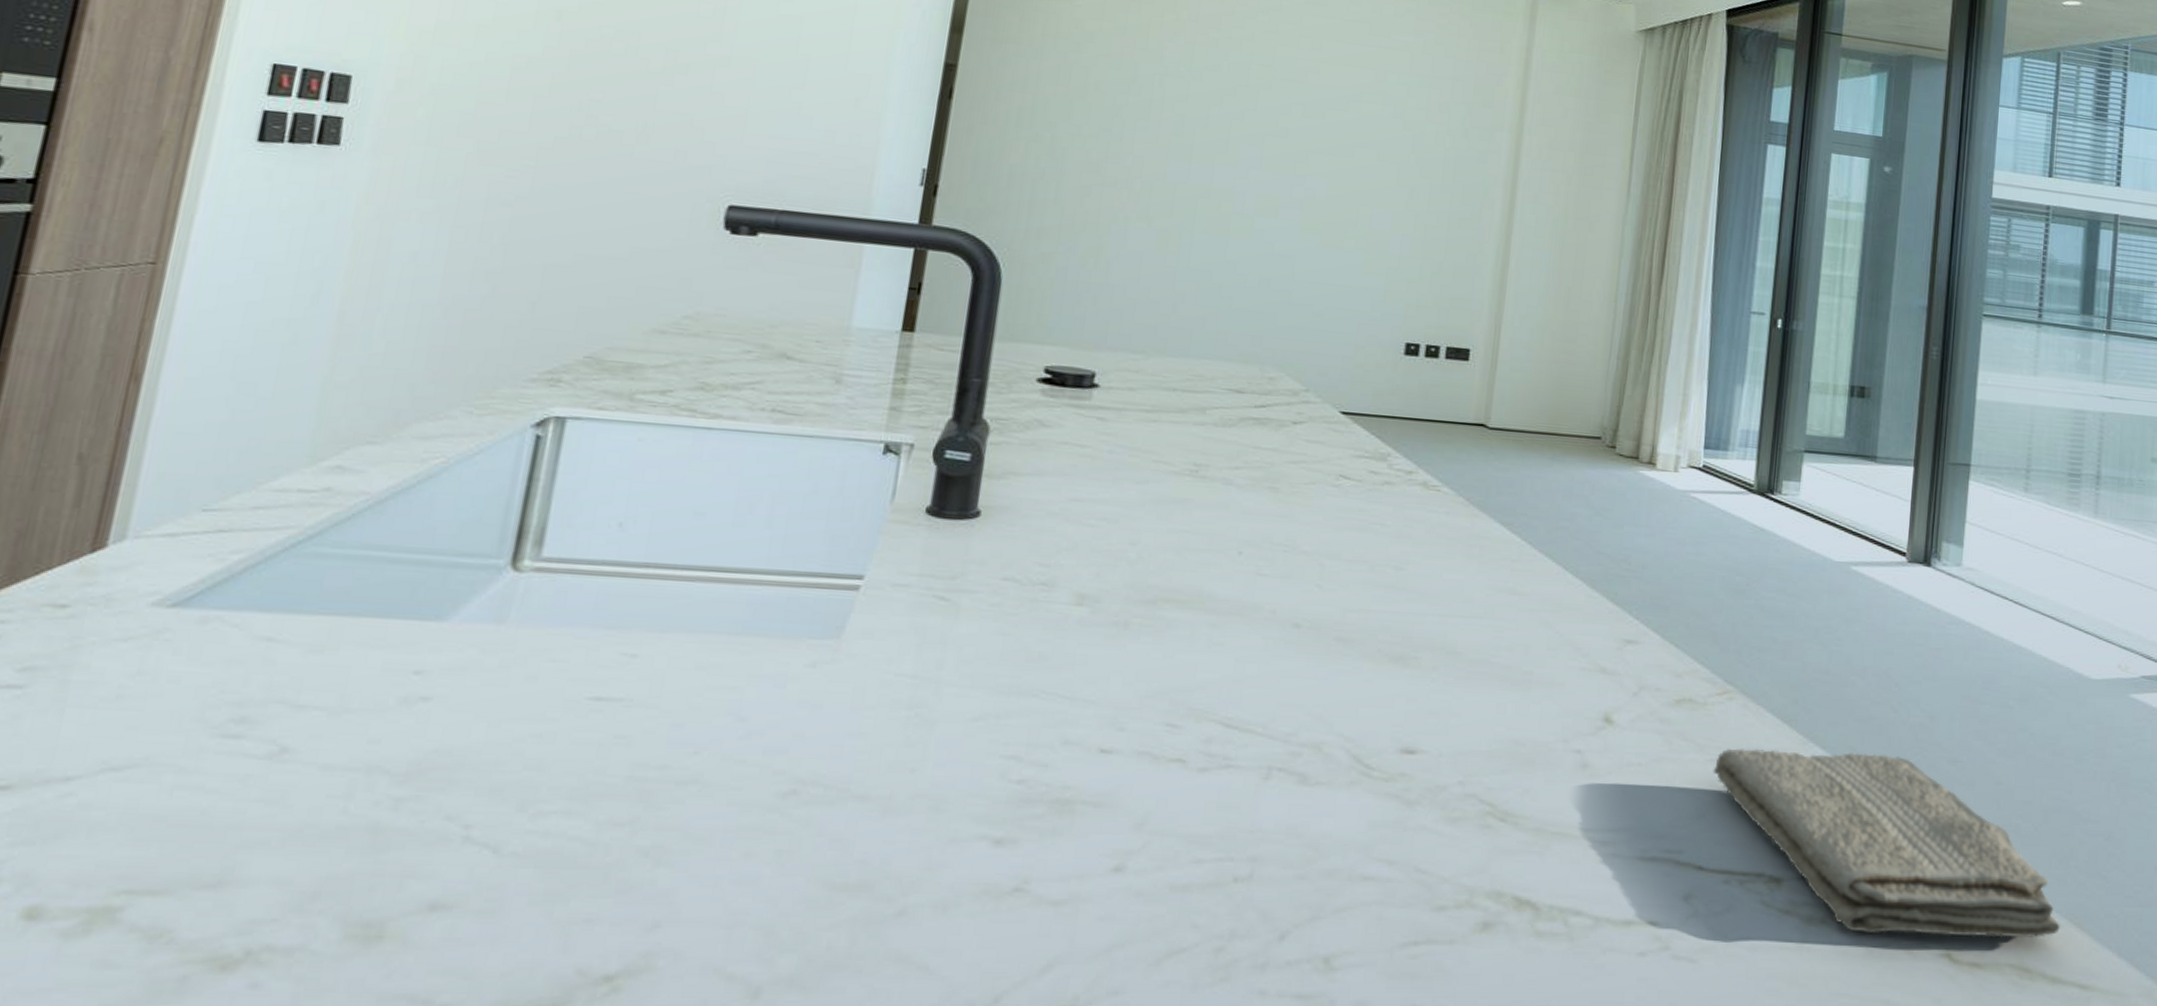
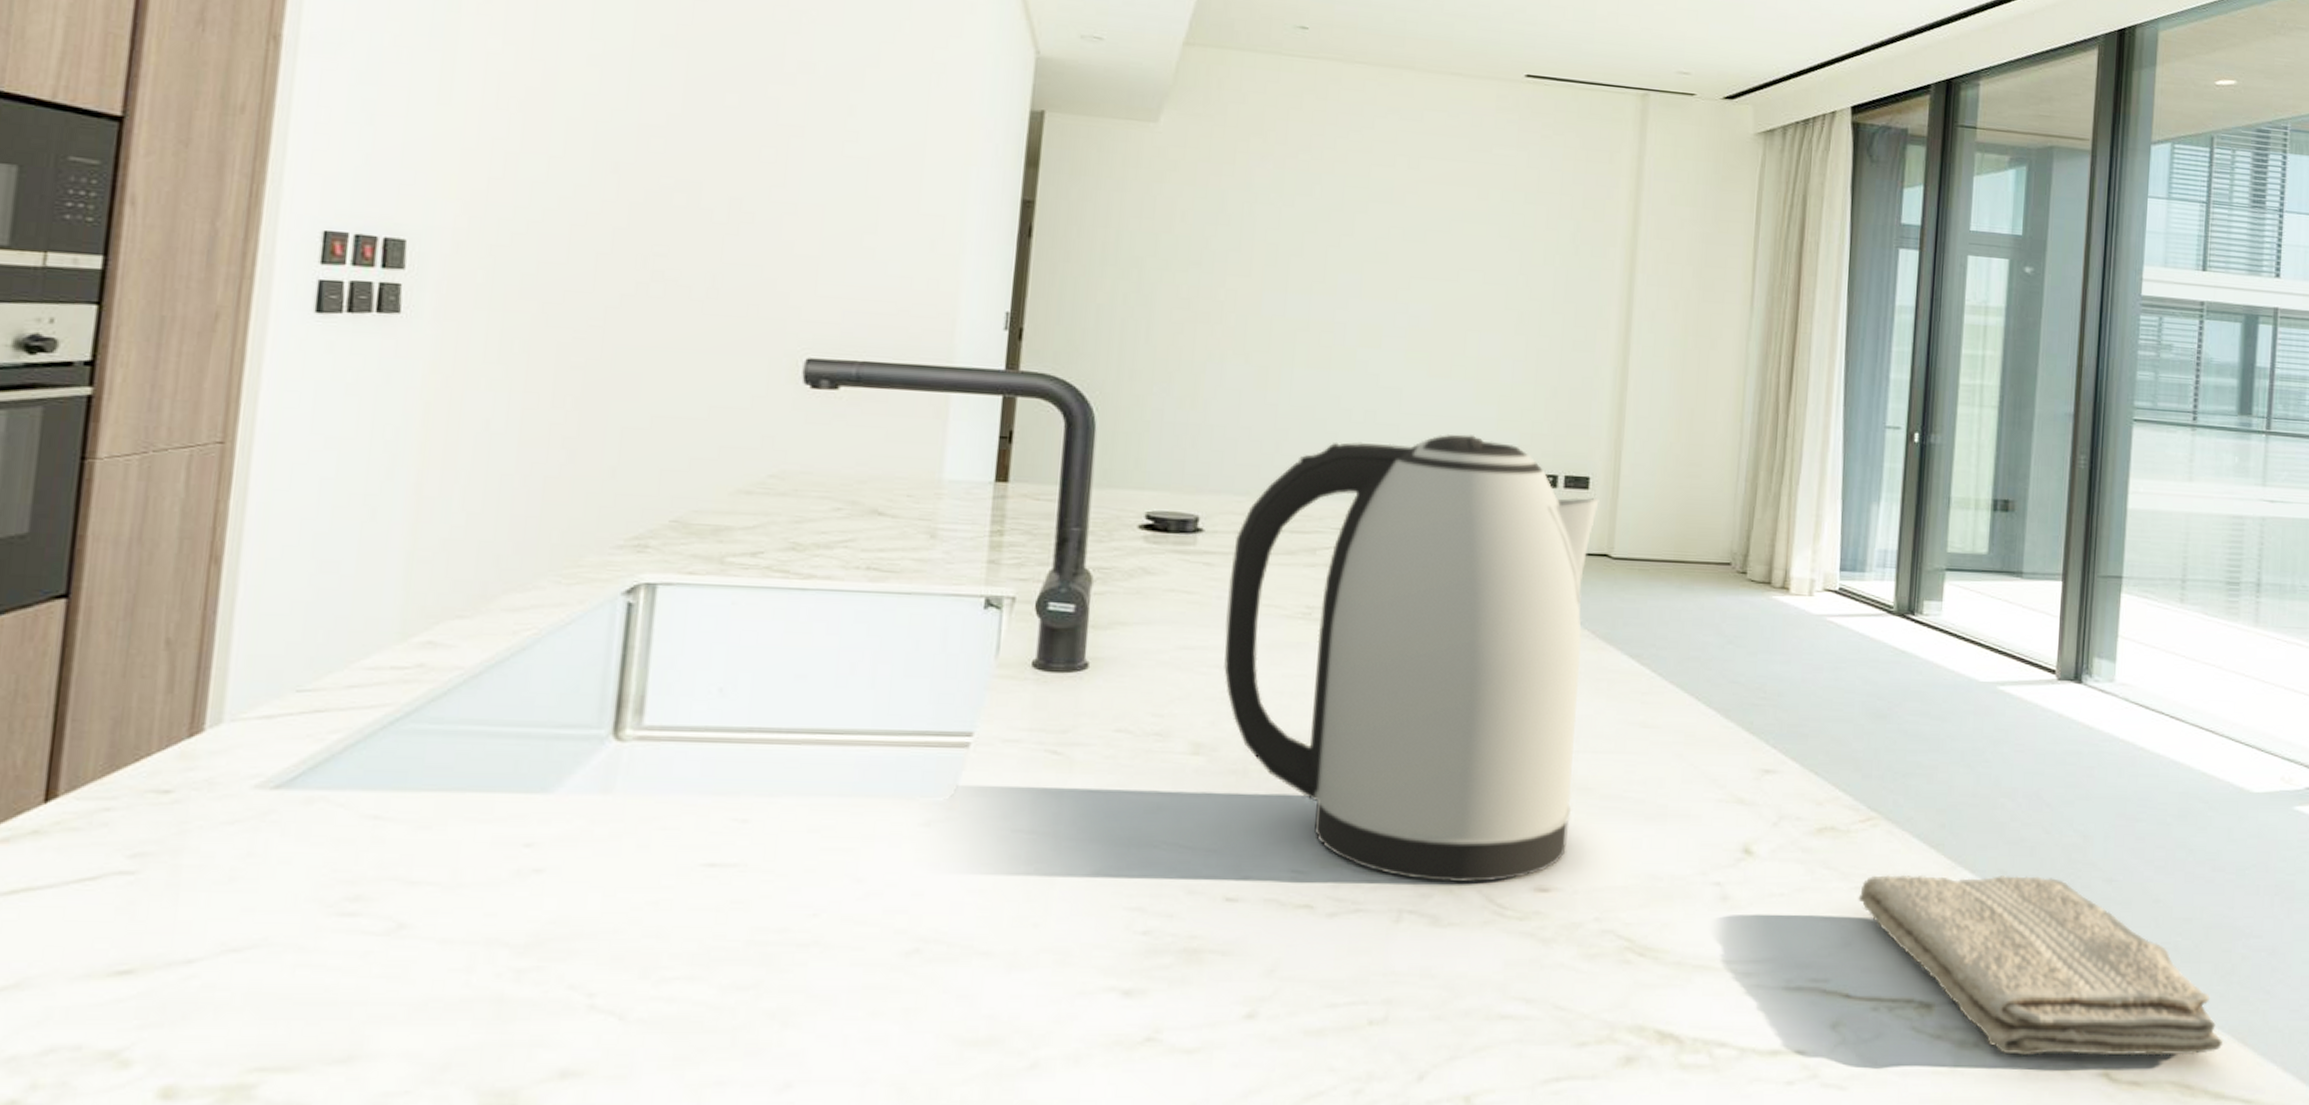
kettle: none [1111,302,1479,743] -> present [1224,433,1599,883]

